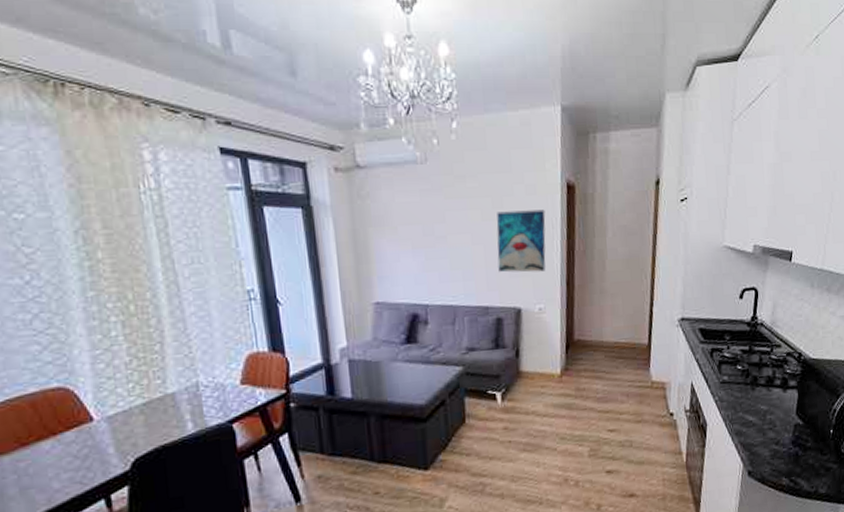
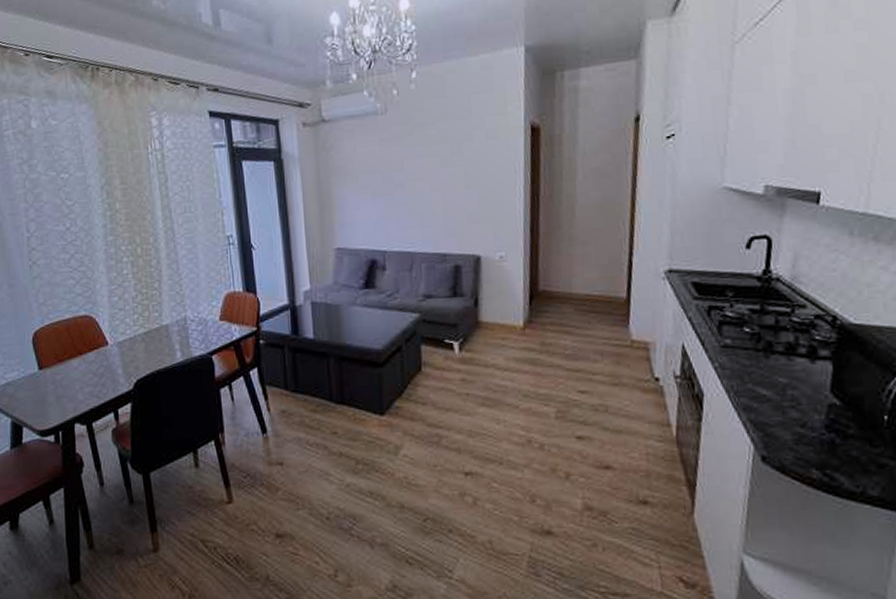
wall art: present [496,209,546,273] -> none [455,154,508,219]

